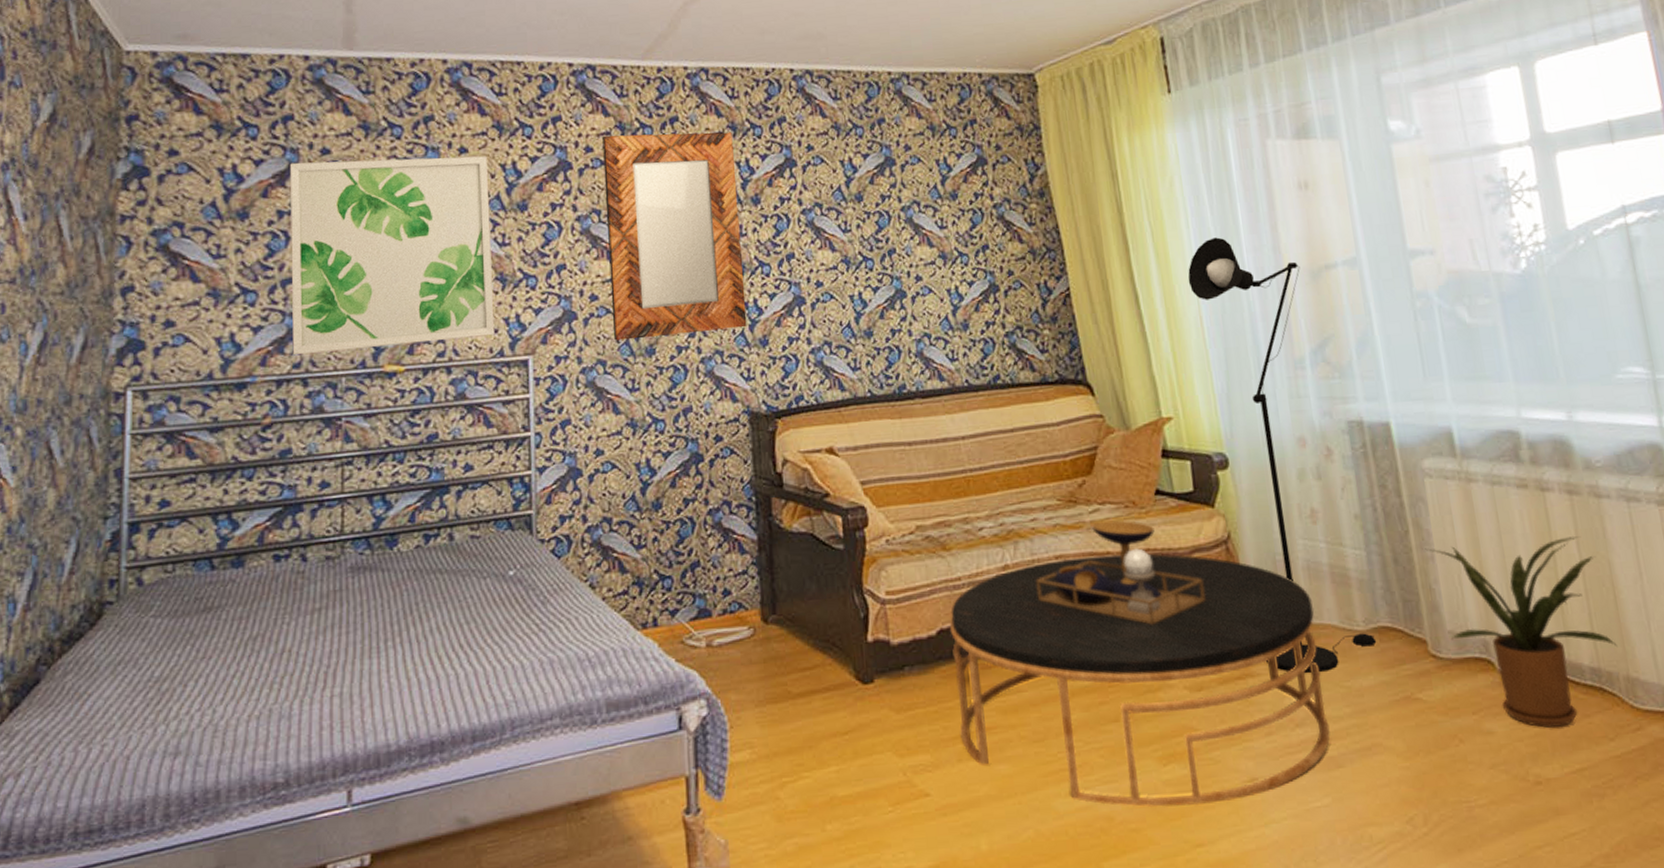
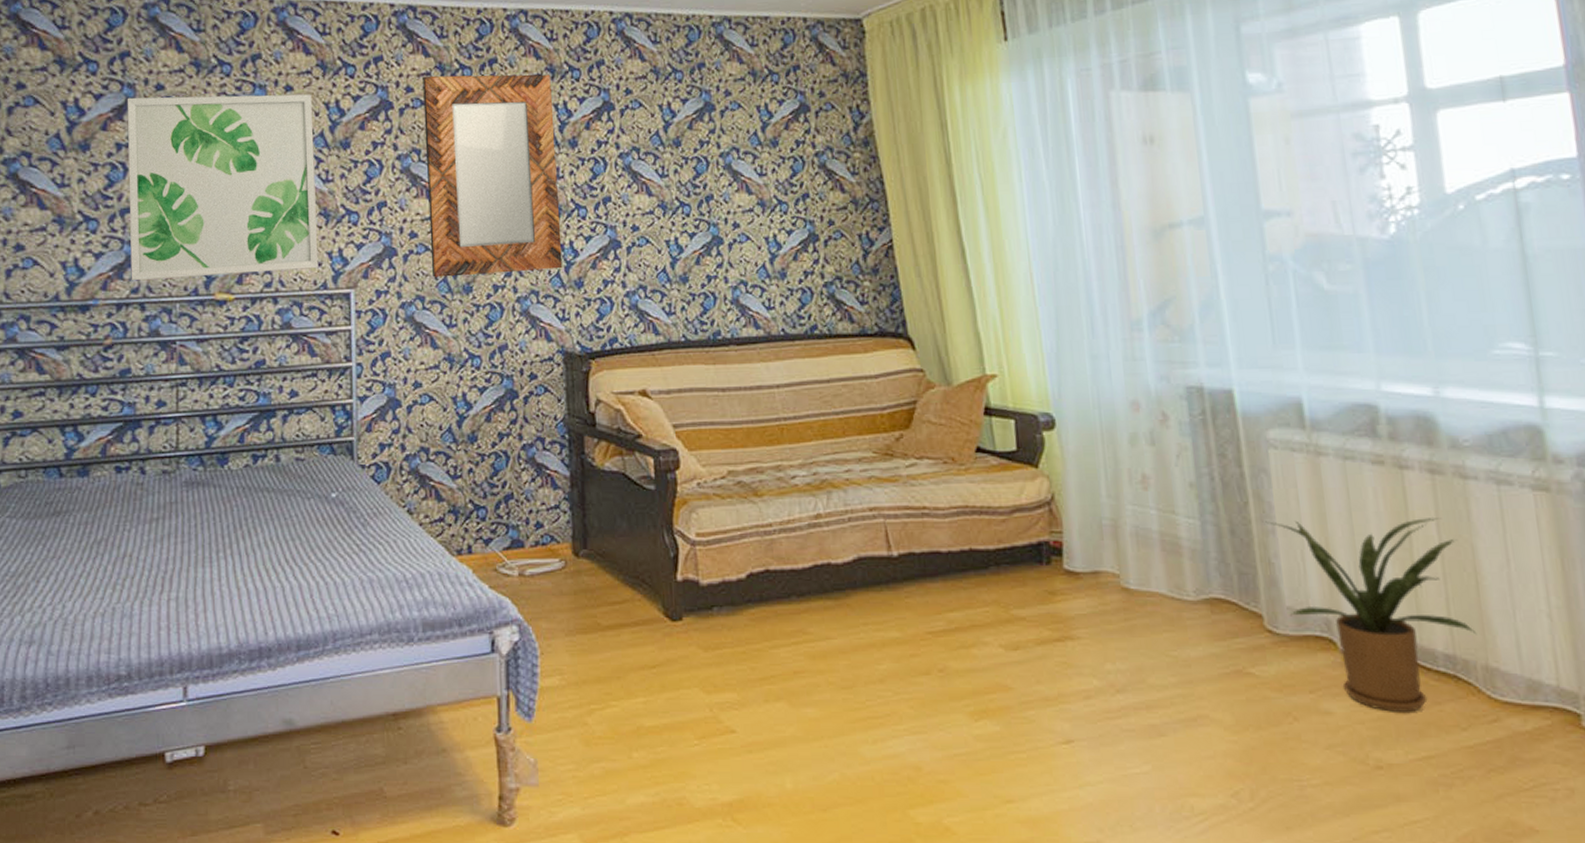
coffee table: present [949,520,1330,807] -> none [759,476,1153,763]
floor lamp: present [1188,237,1377,674] -> none [1018,192,1208,641]

